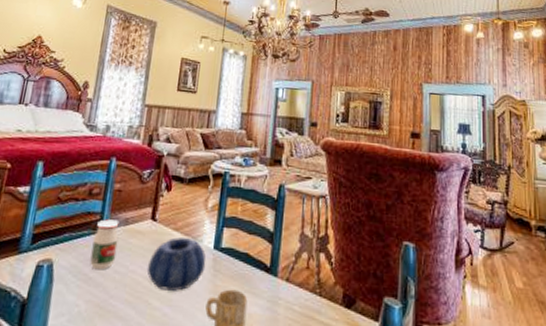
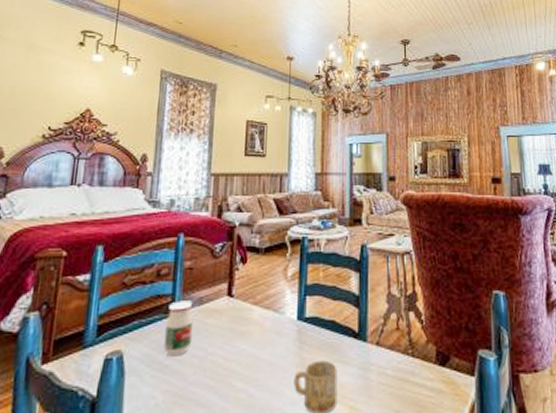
decorative bowl: present [146,236,206,292] -> none [227,310,290,371]

